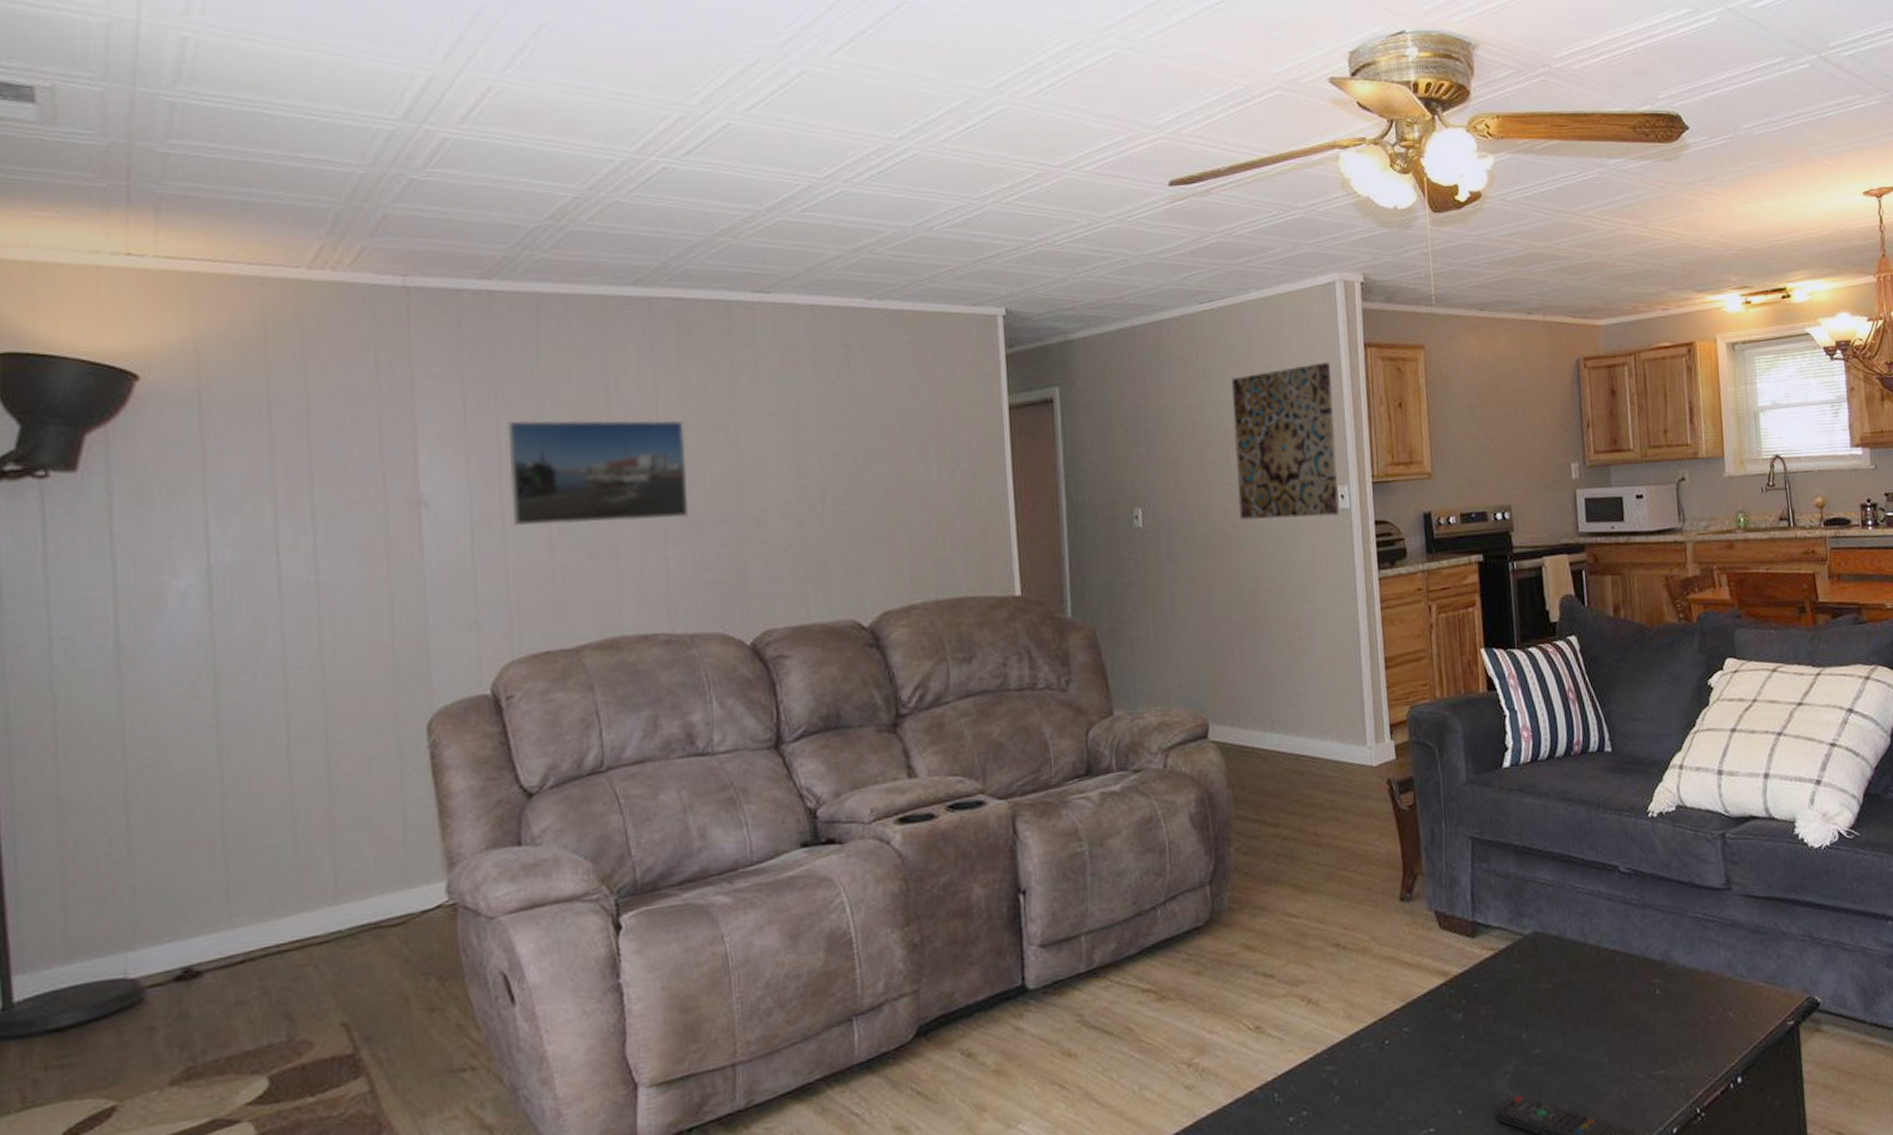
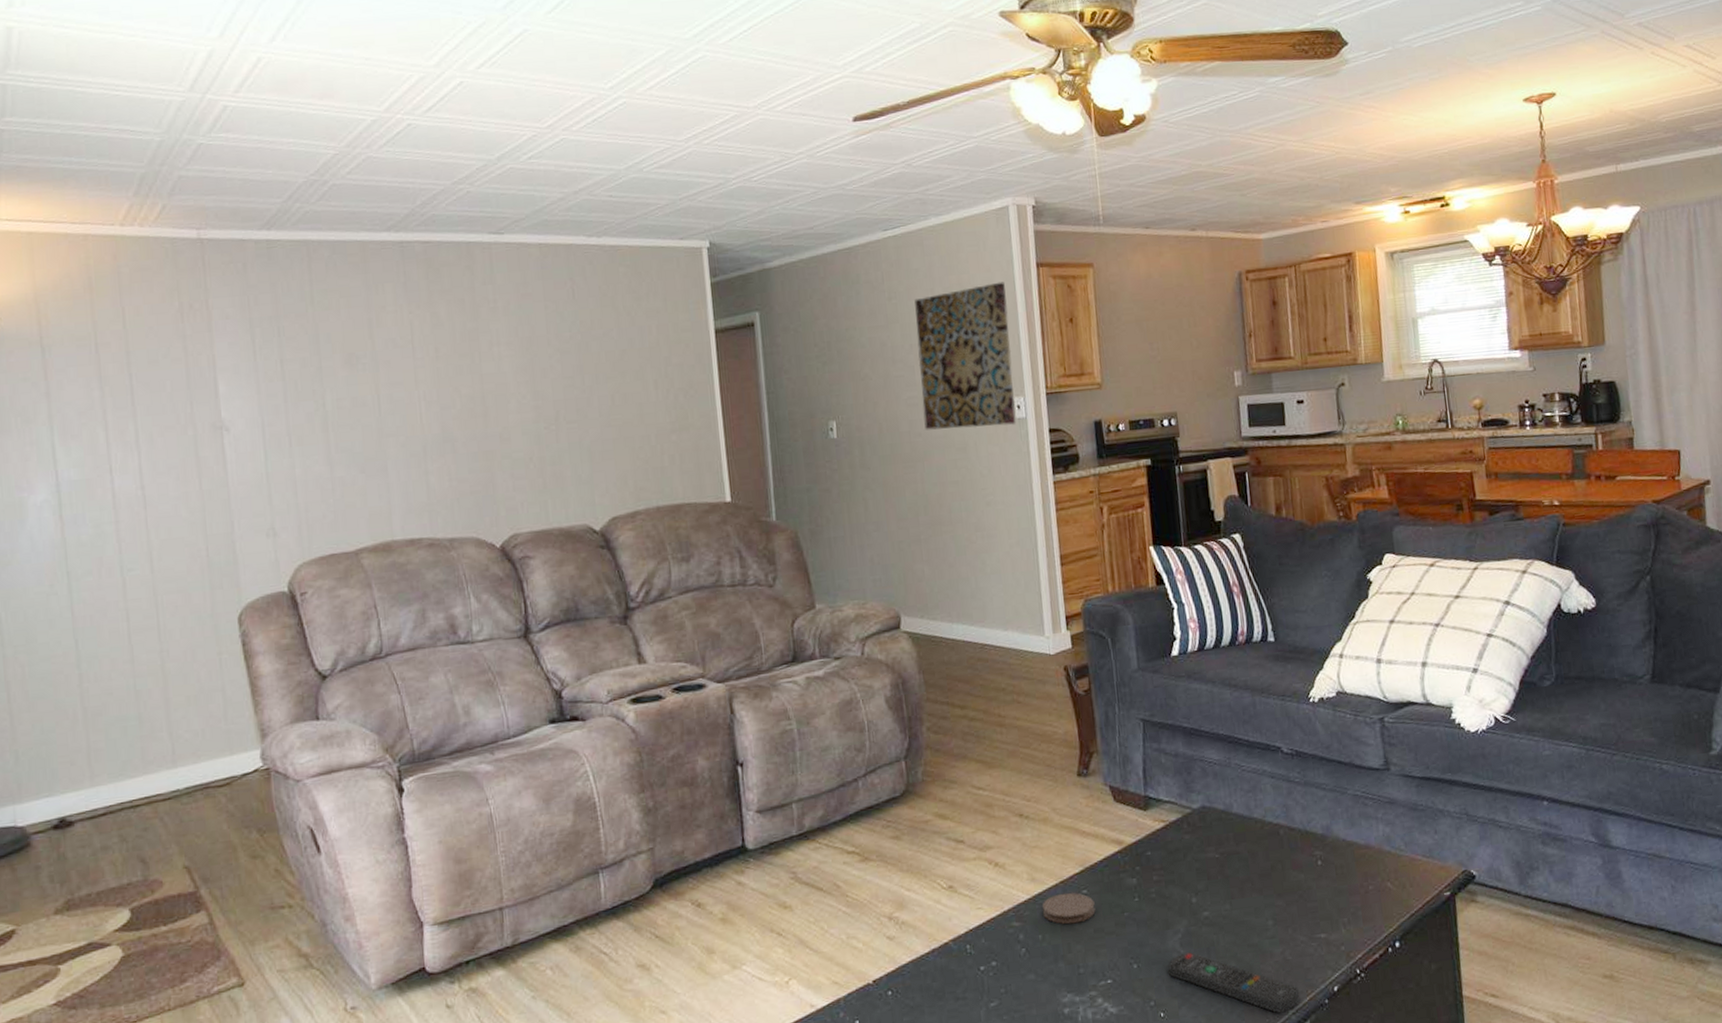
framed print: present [508,420,689,525] -> none [289,350,444,445]
coaster: none [1359,1031,1418,1067] -> present [1042,892,1096,924]

